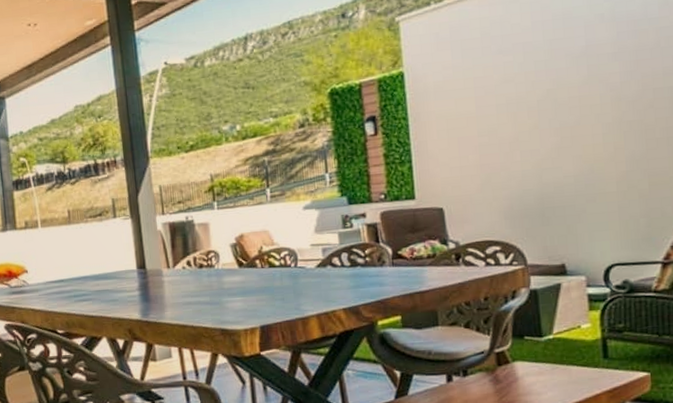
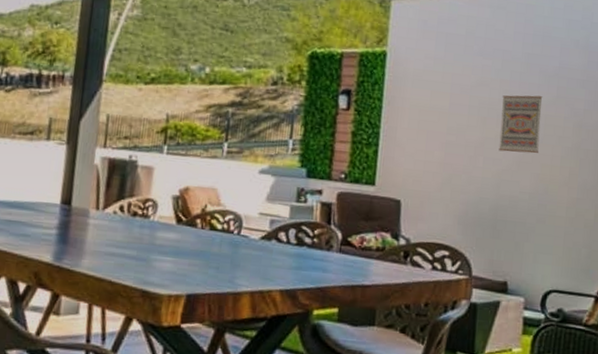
wall art: none [529,79,577,142] -> present [498,95,543,154]

